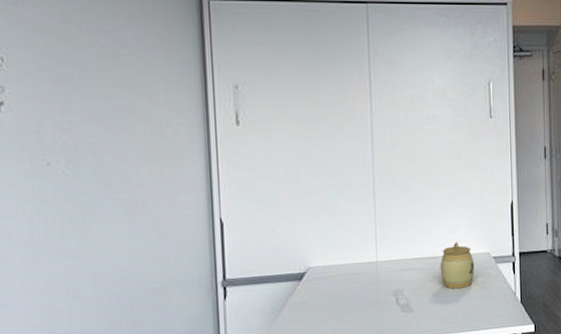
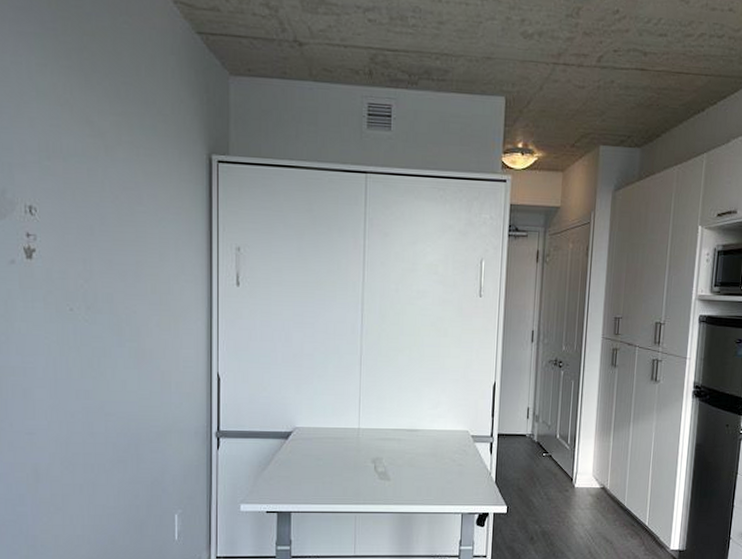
jar: present [440,242,475,289] -> none [418,417,453,463]

